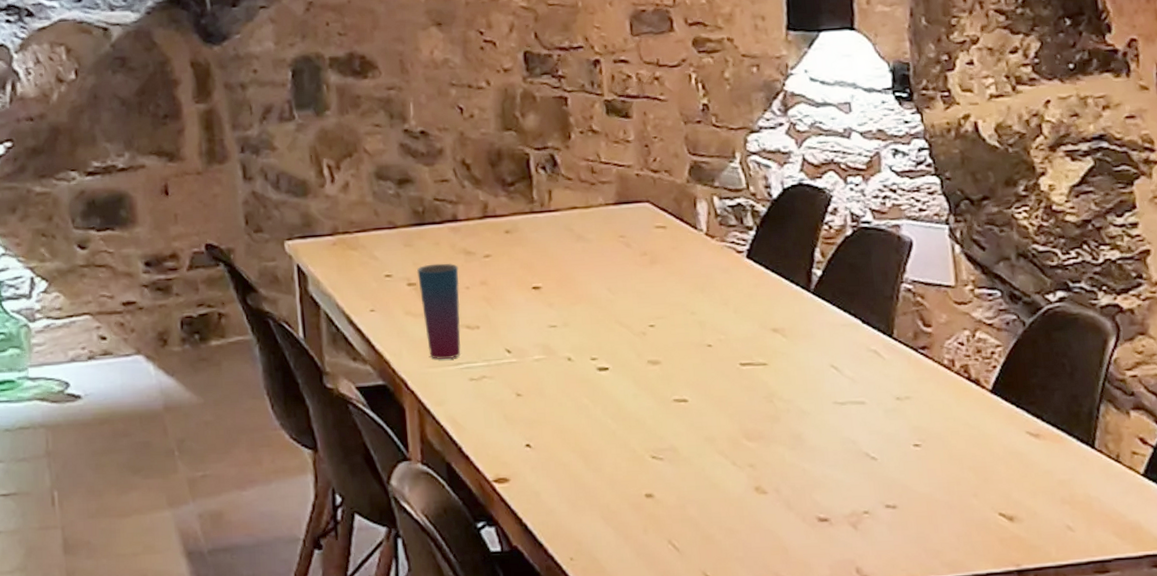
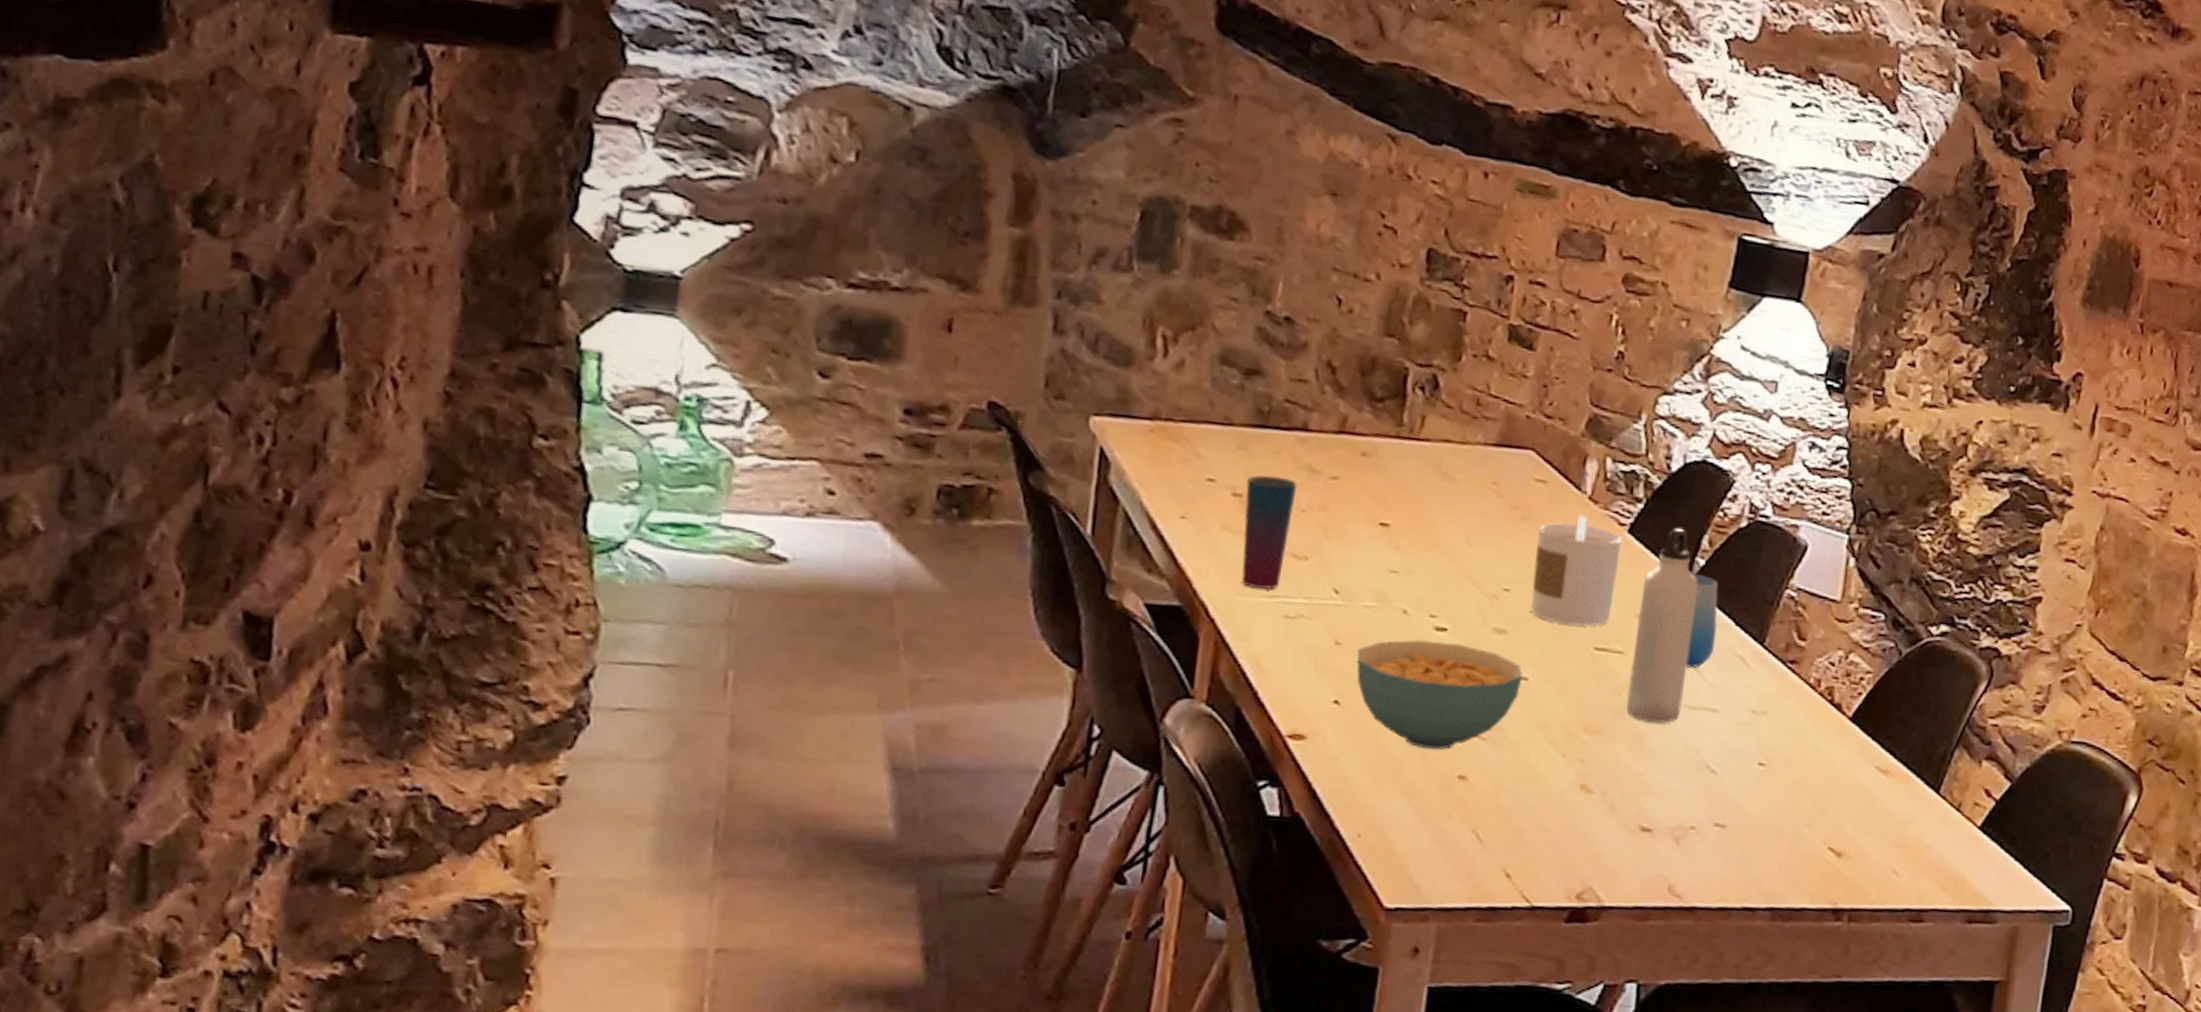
cereal bowl: none [536,379,683,475] -> present [1356,639,1523,751]
candle: none [668,250,748,348] -> present [1531,515,1622,626]
water bottle: none [770,246,831,422] -> present [1626,527,1698,723]
cup: none [811,283,848,368] -> present [1686,573,1719,668]

